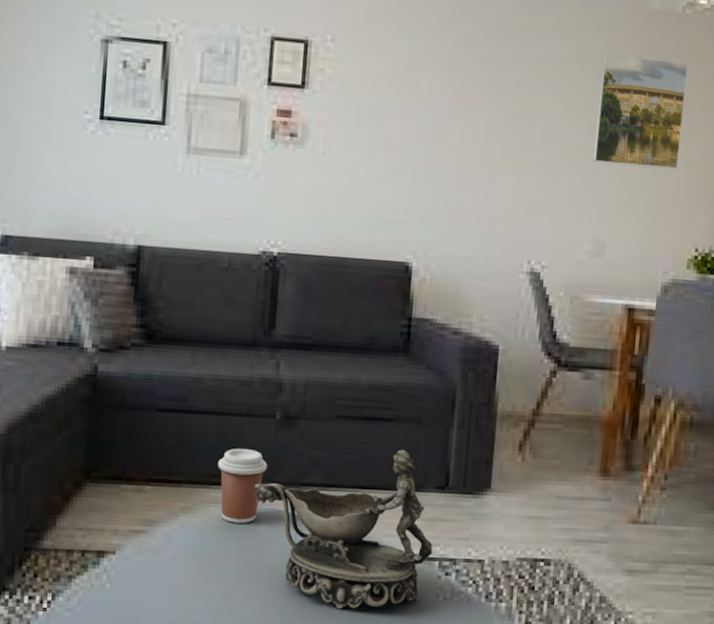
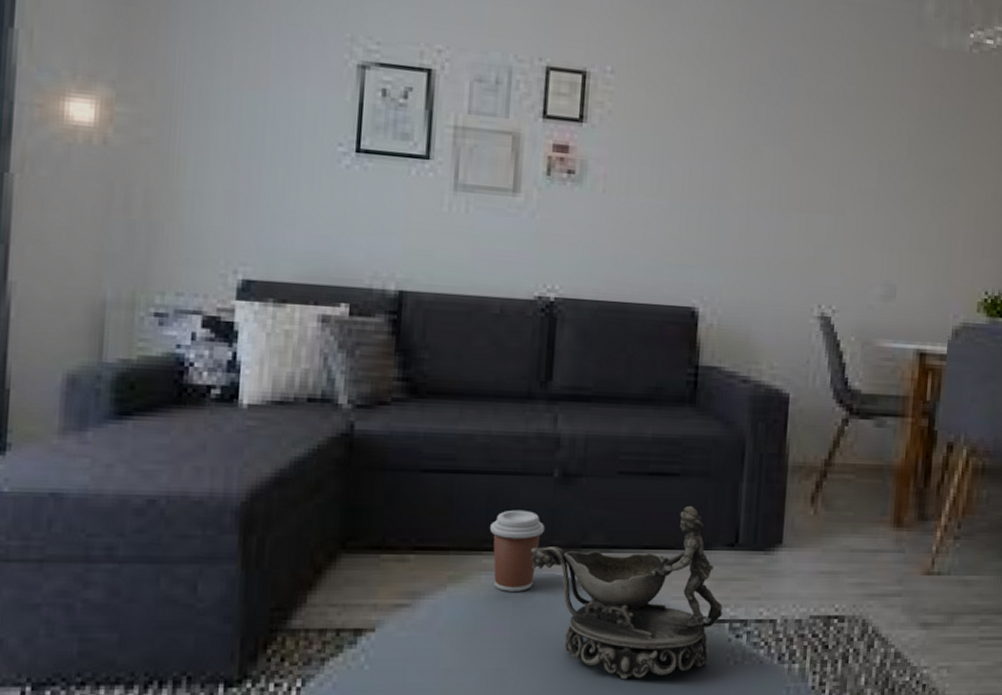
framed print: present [592,54,688,170] -> none [882,92,976,212]

